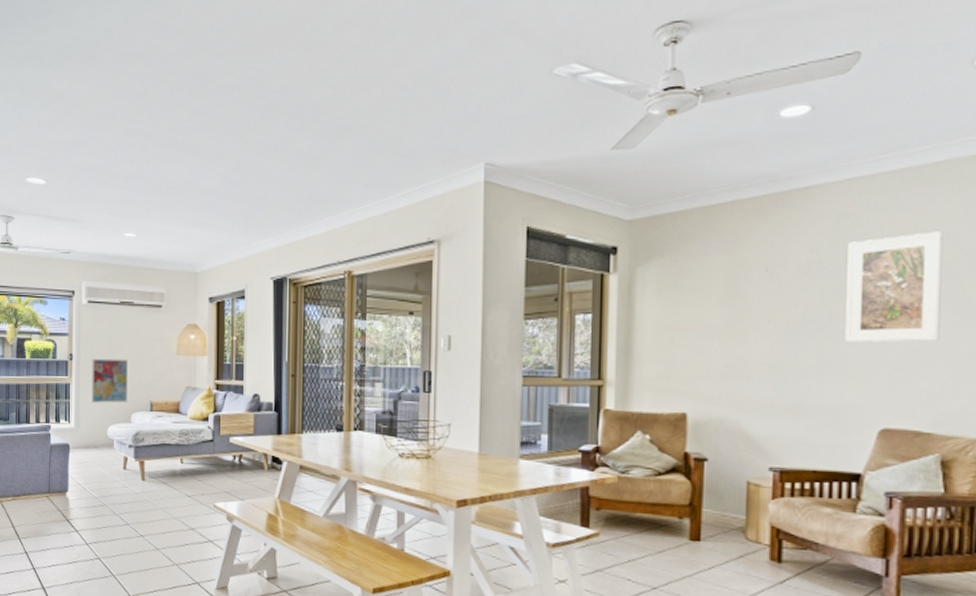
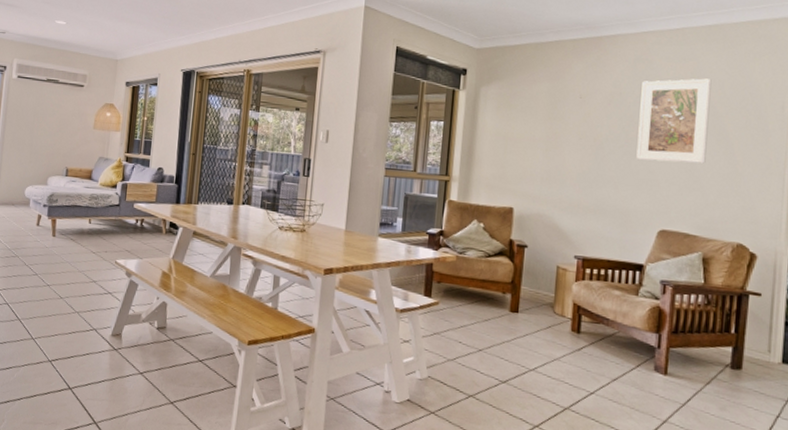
wall art: present [91,358,128,403] -> none [13,126,49,167]

